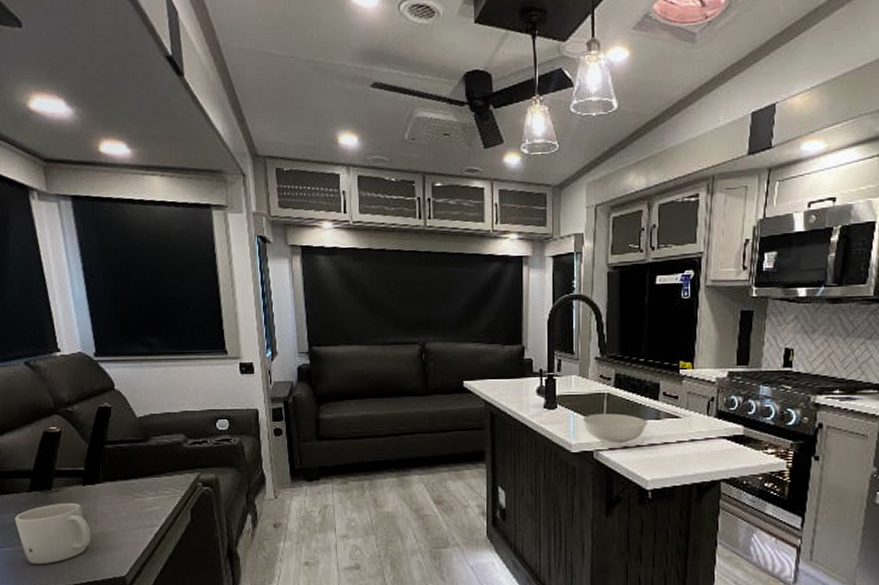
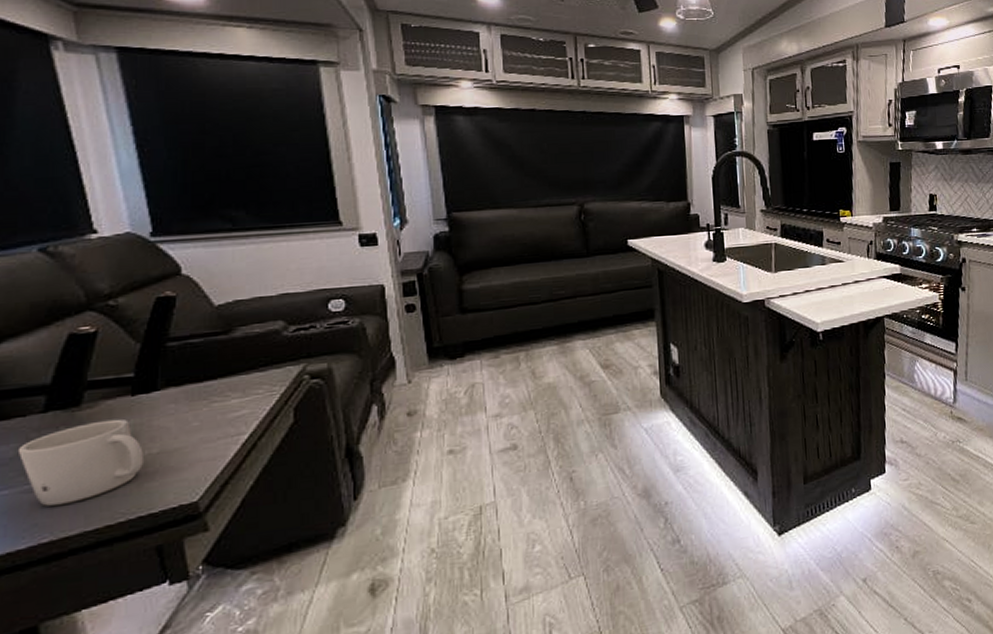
bowl: present [582,413,648,445] -> none [752,262,814,293]

